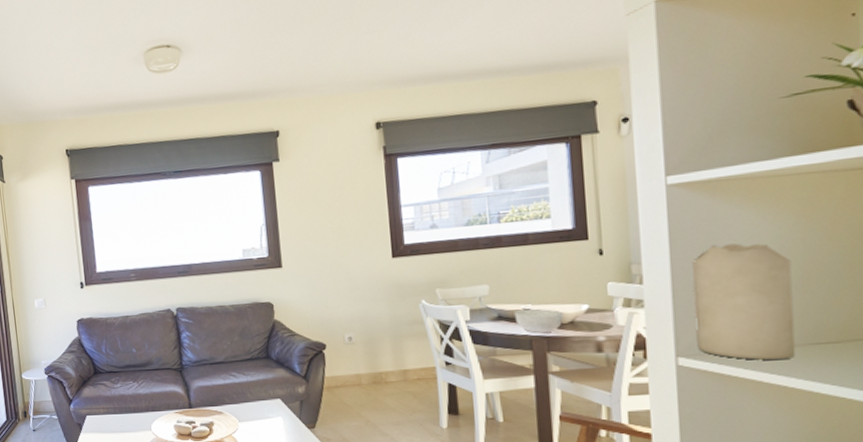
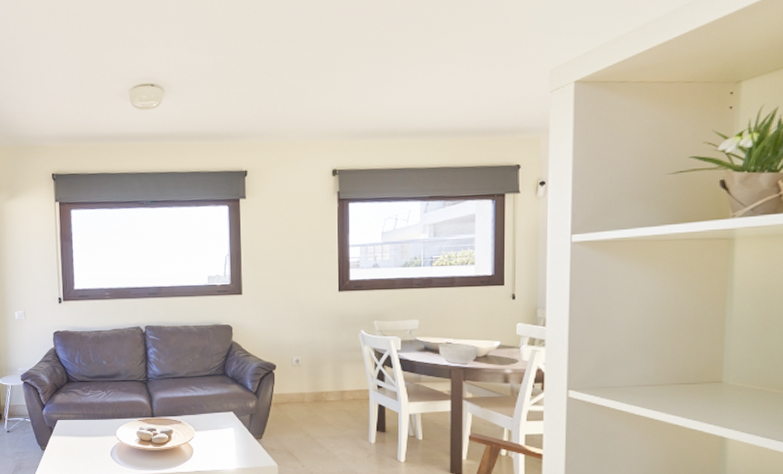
candle: present [692,243,796,360] -> none [585,296,665,395]

